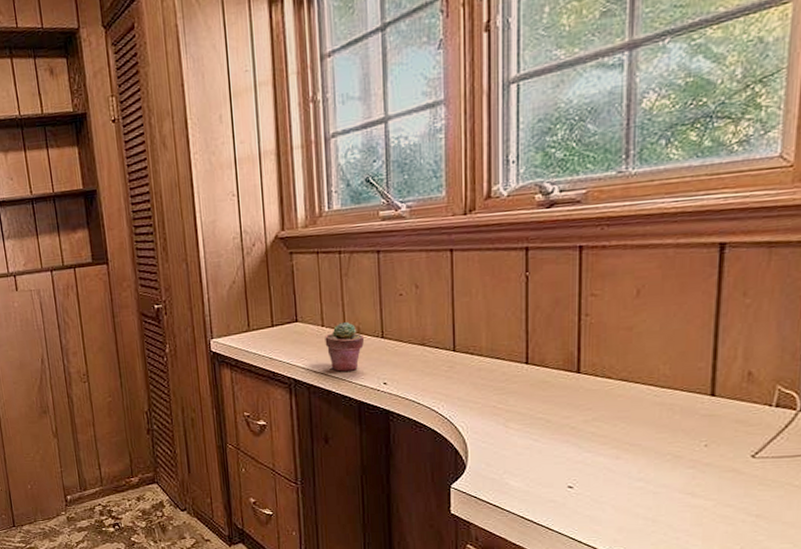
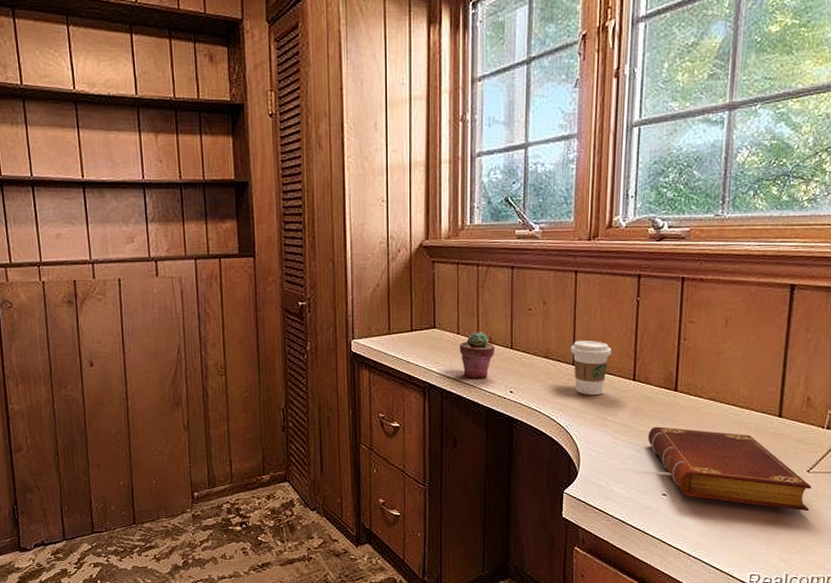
coffee cup: none [450,323,499,383] -> present [571,340,612,396]
book: none [547,412,759,503] -> present [647,426,812,512]

